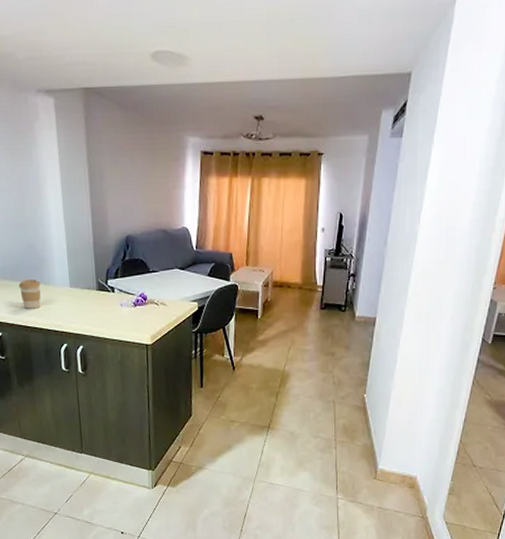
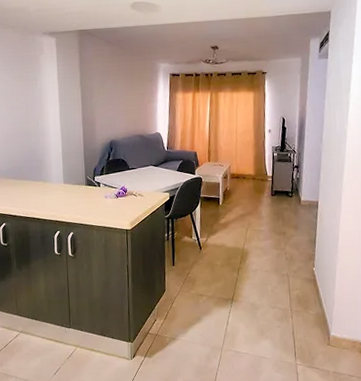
coffee cup: present [18,279,41,309] -> none [21,178,40,202]

